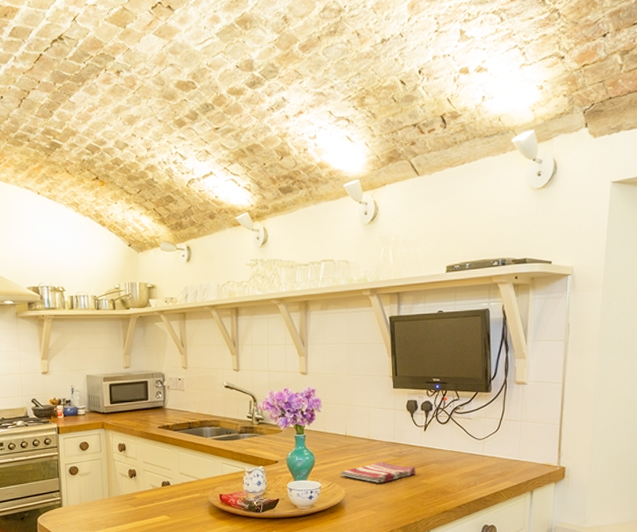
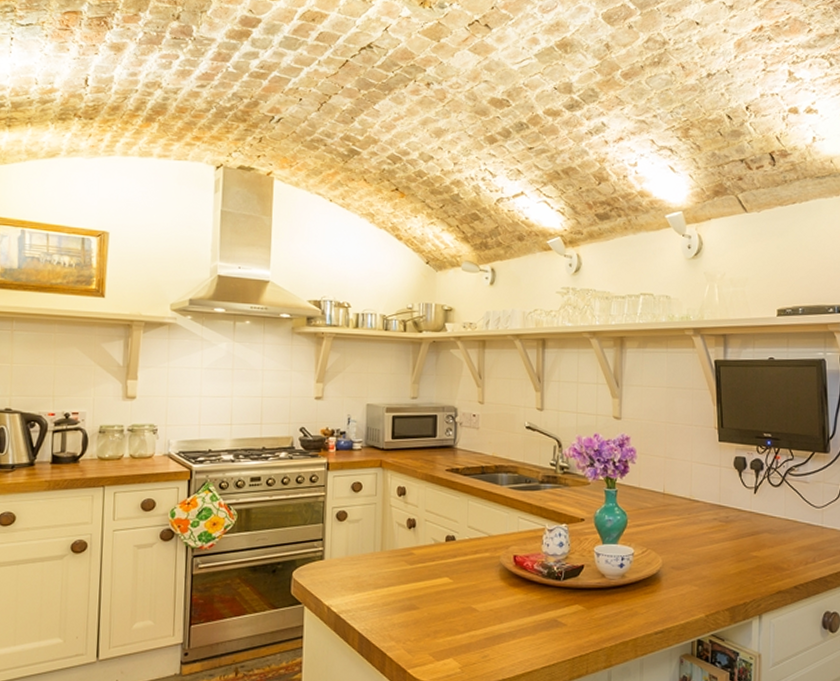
dish towel: present [340,462,416,483] -> none [656,527,745,553]

